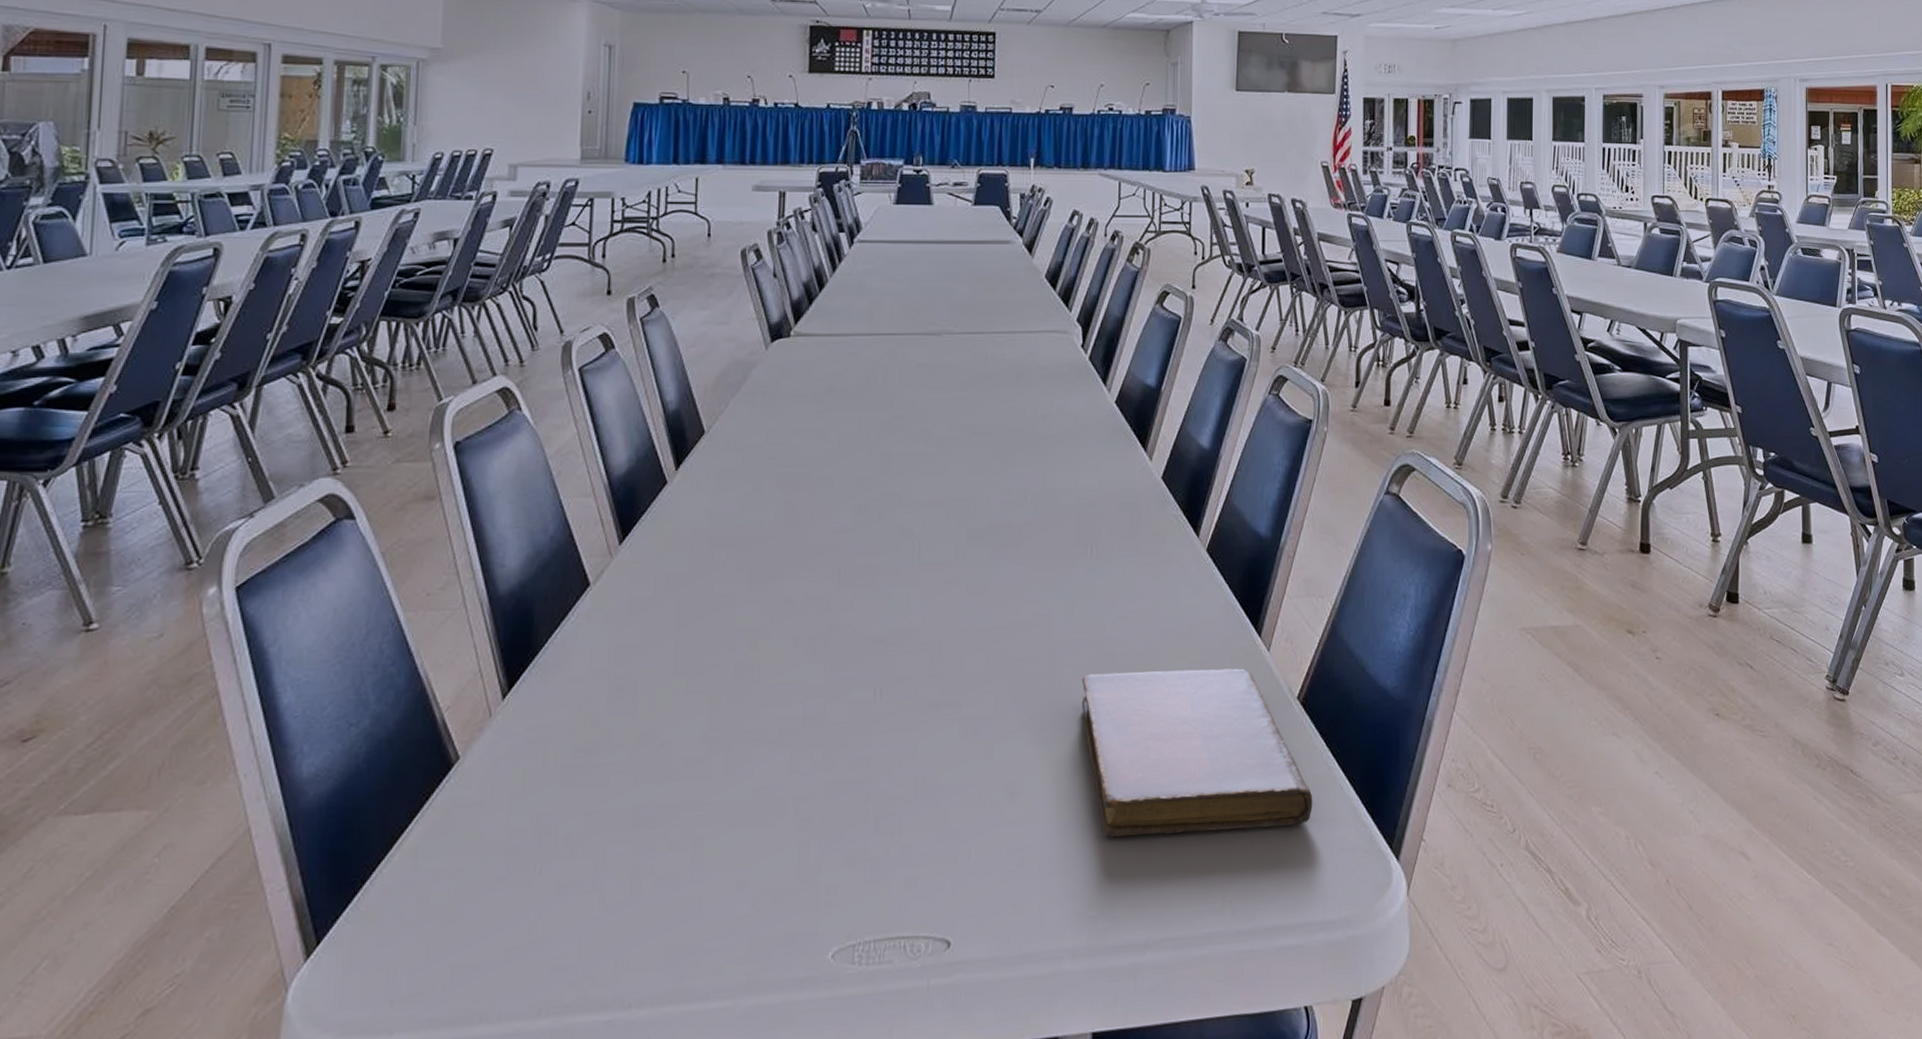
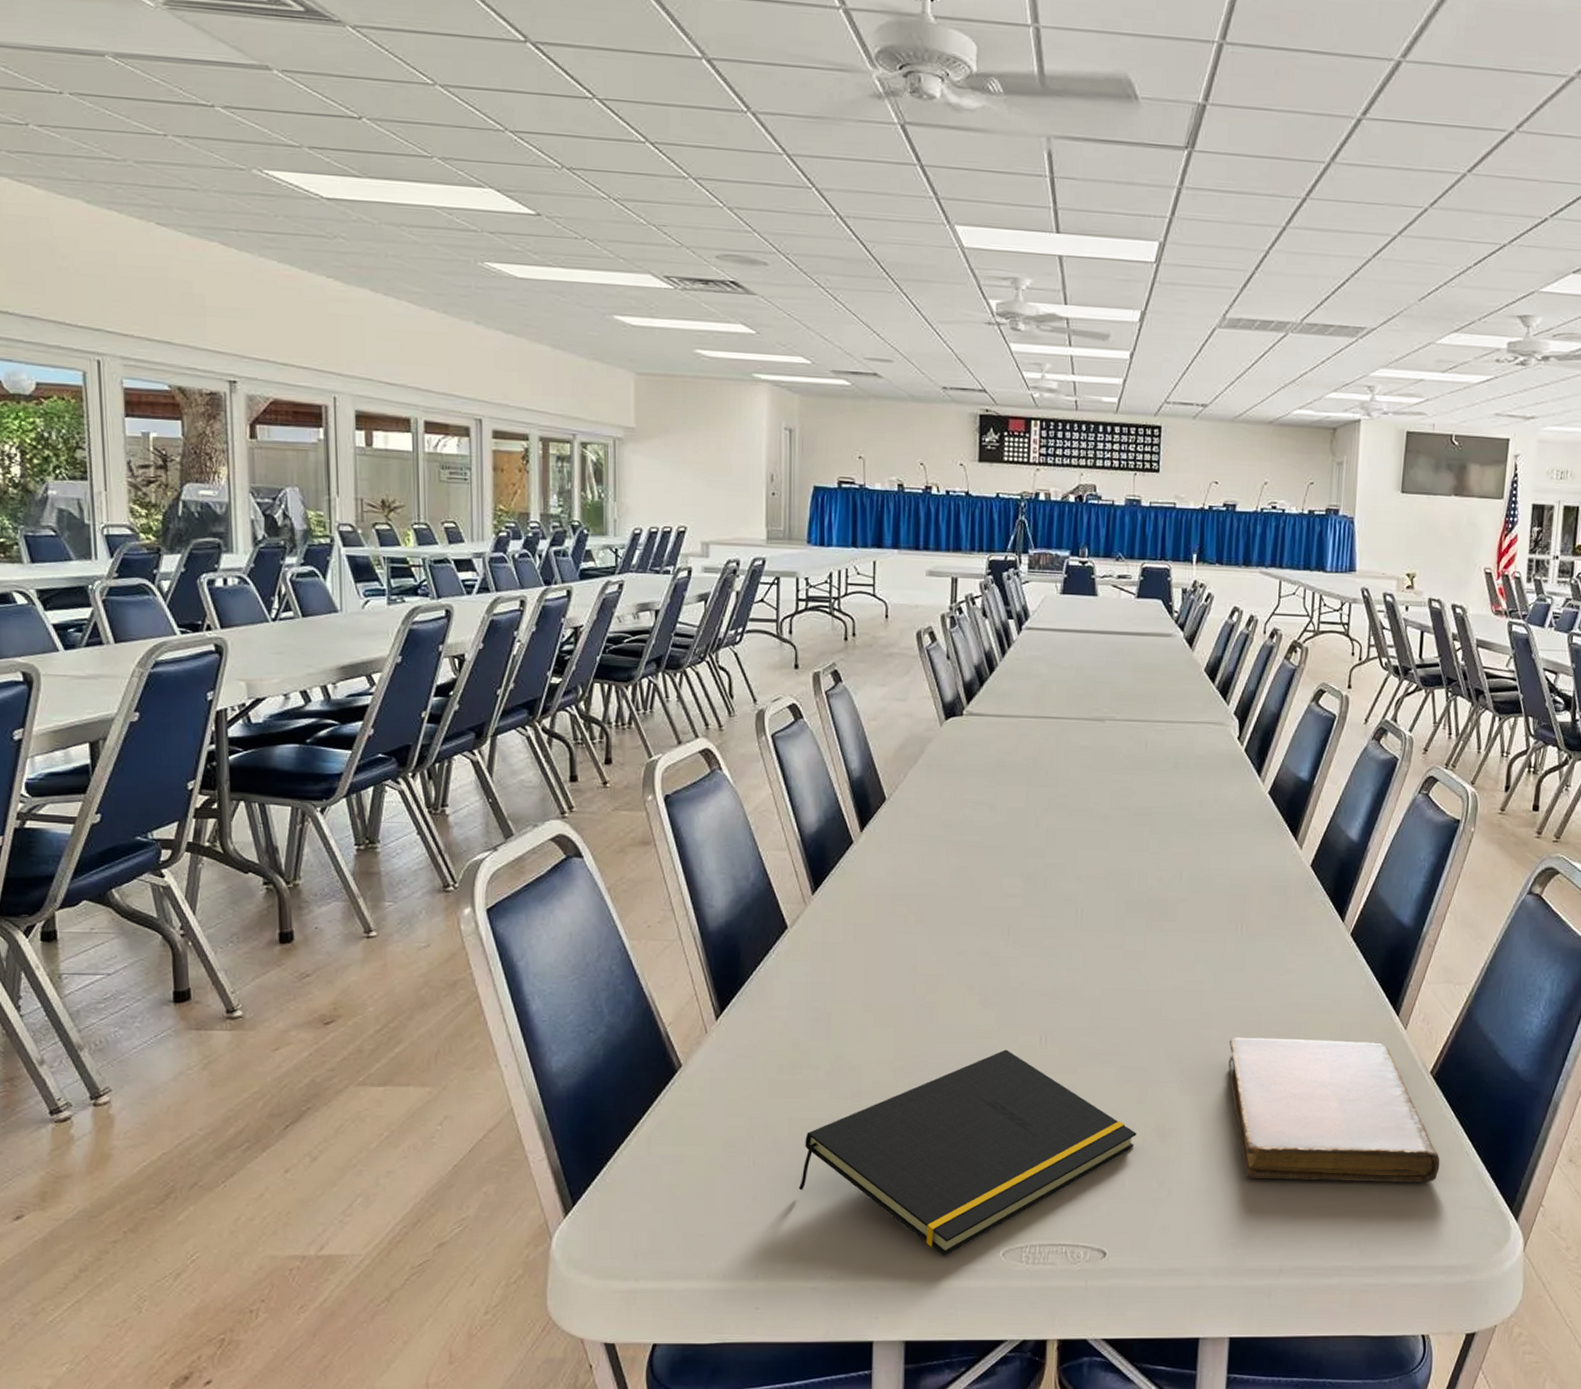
notepad: none [592,708,983,965] -> present [798,1049,1137,1256]

